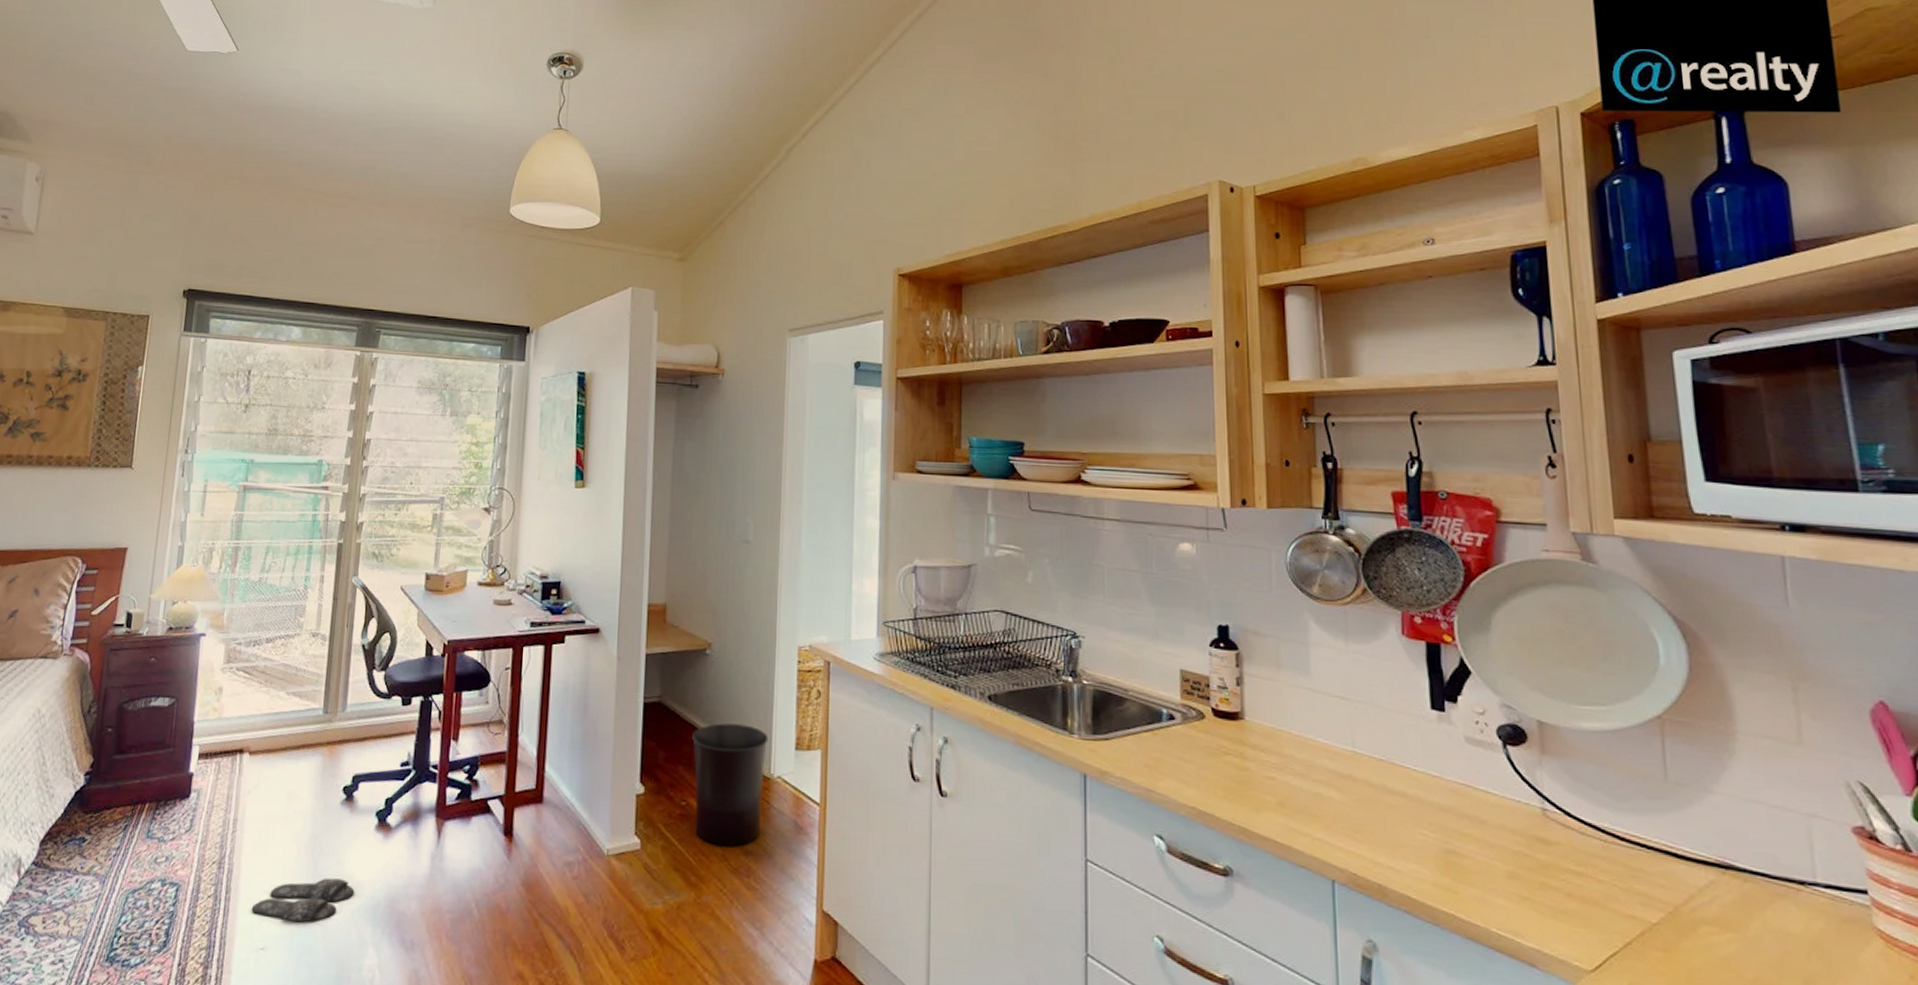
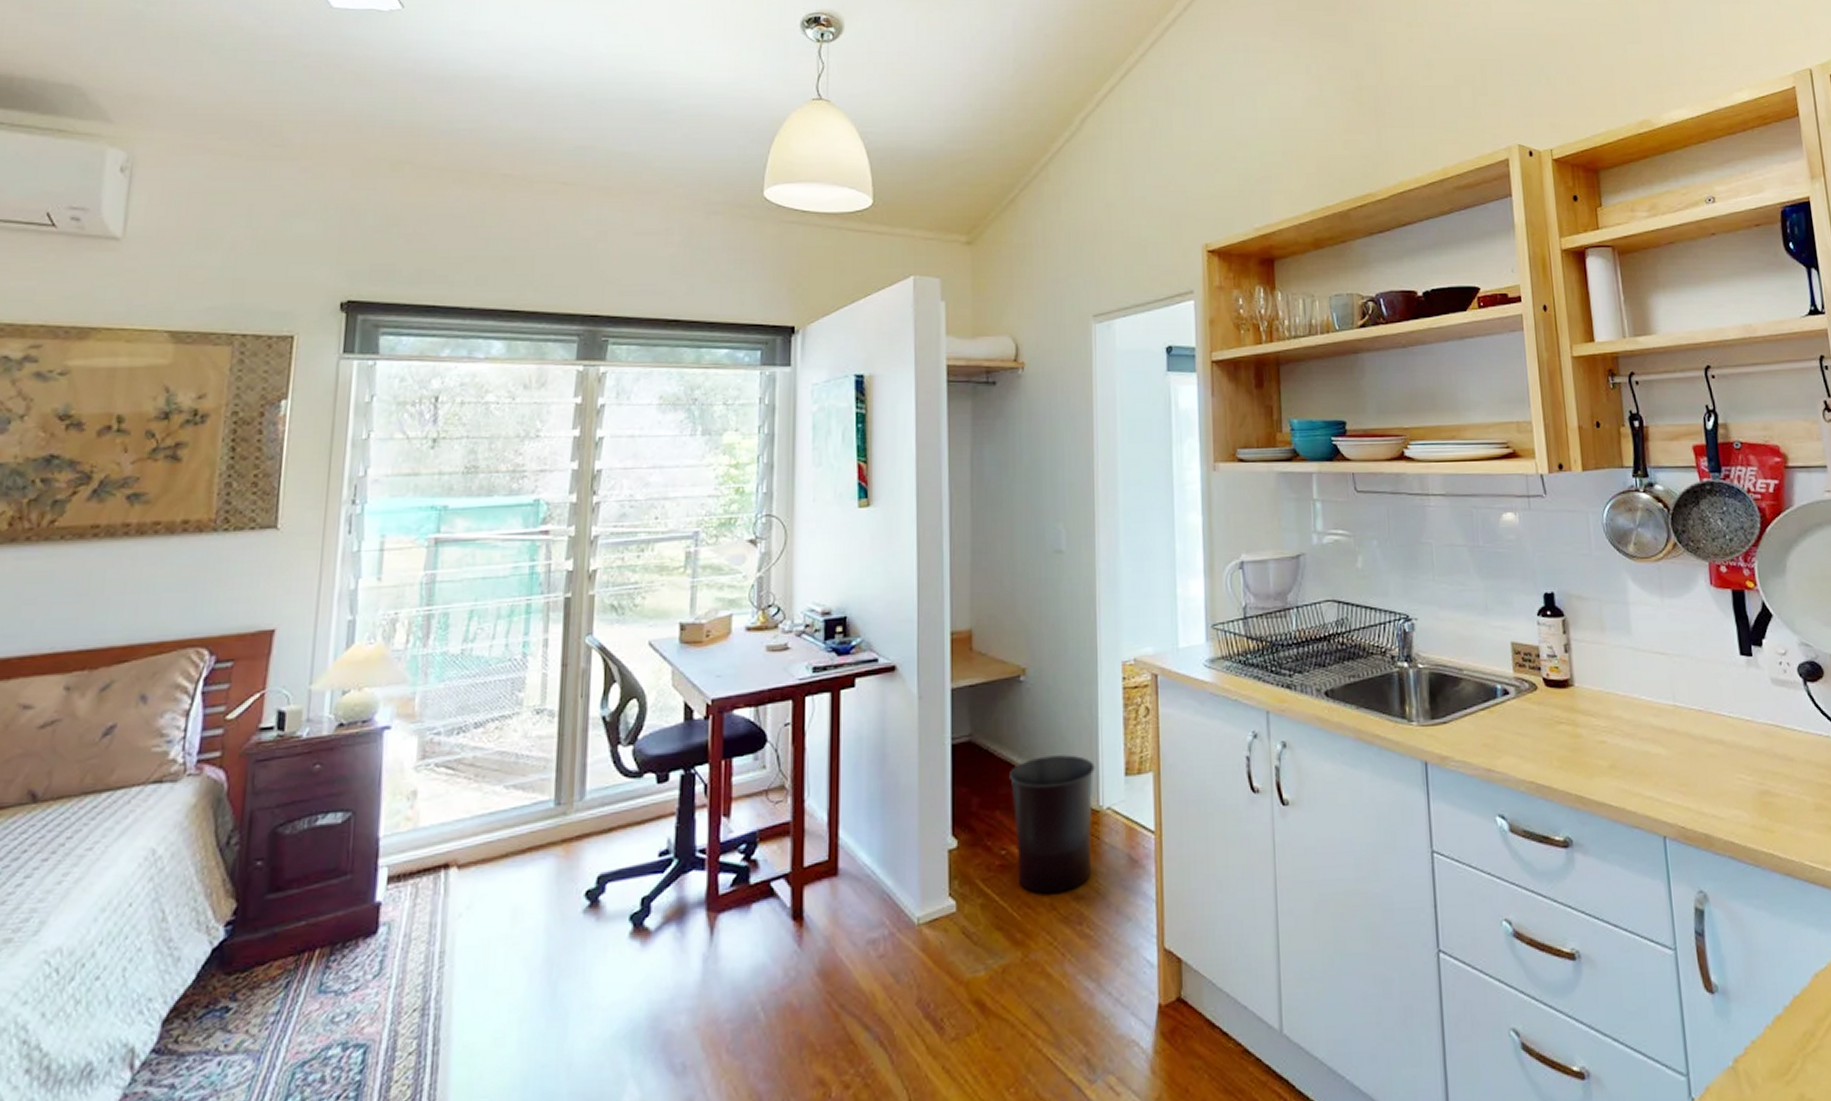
slippers: present [251,878,355,923] -> none [468,1003,606,1067]

